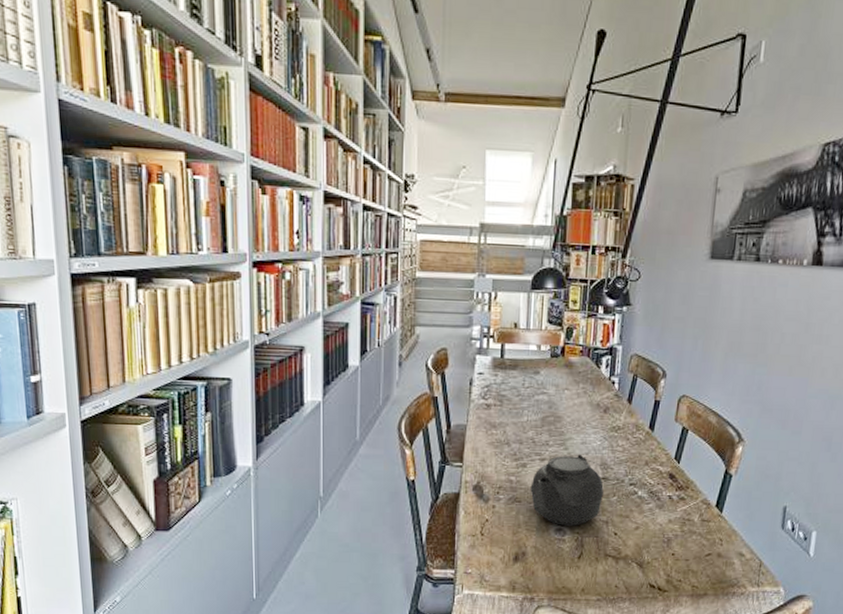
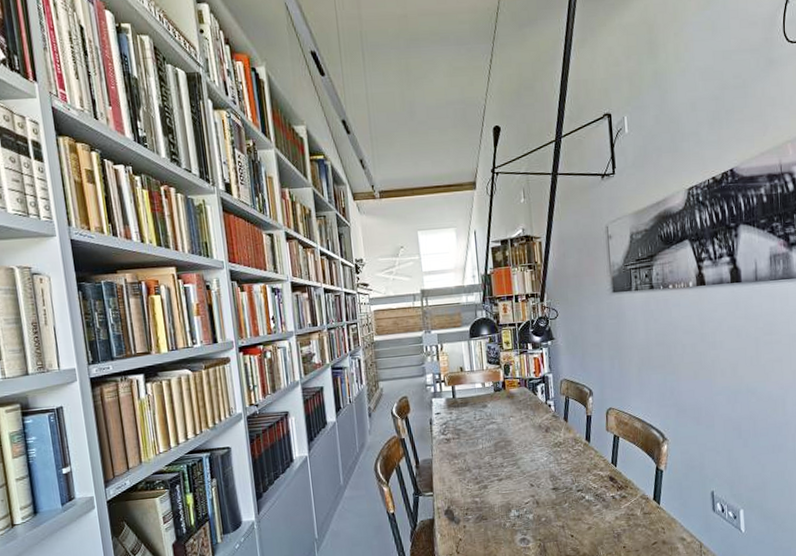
teapot: present [530,454,608,526] -> none [493,470,557,535]

